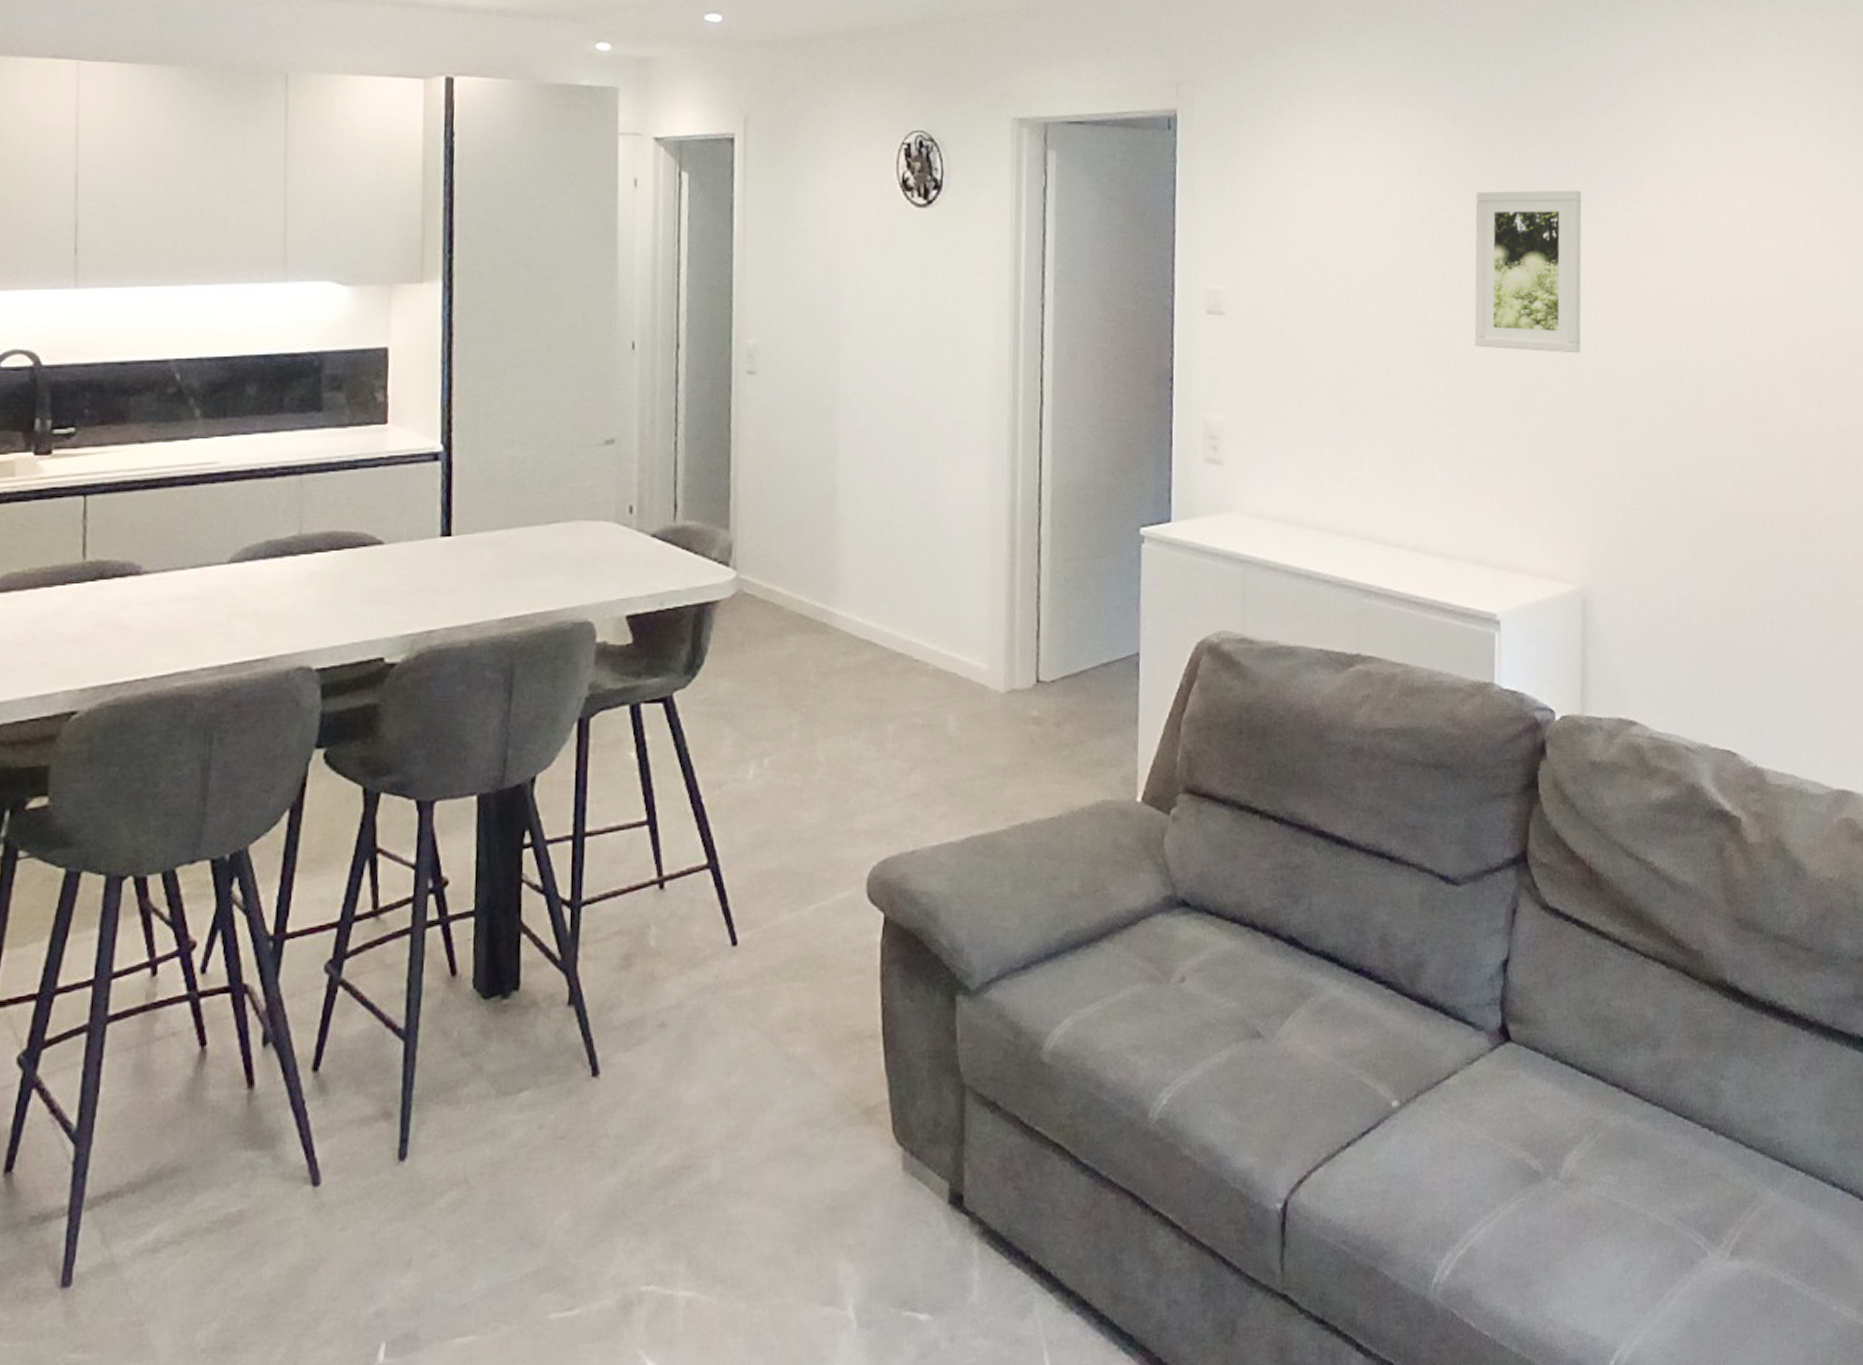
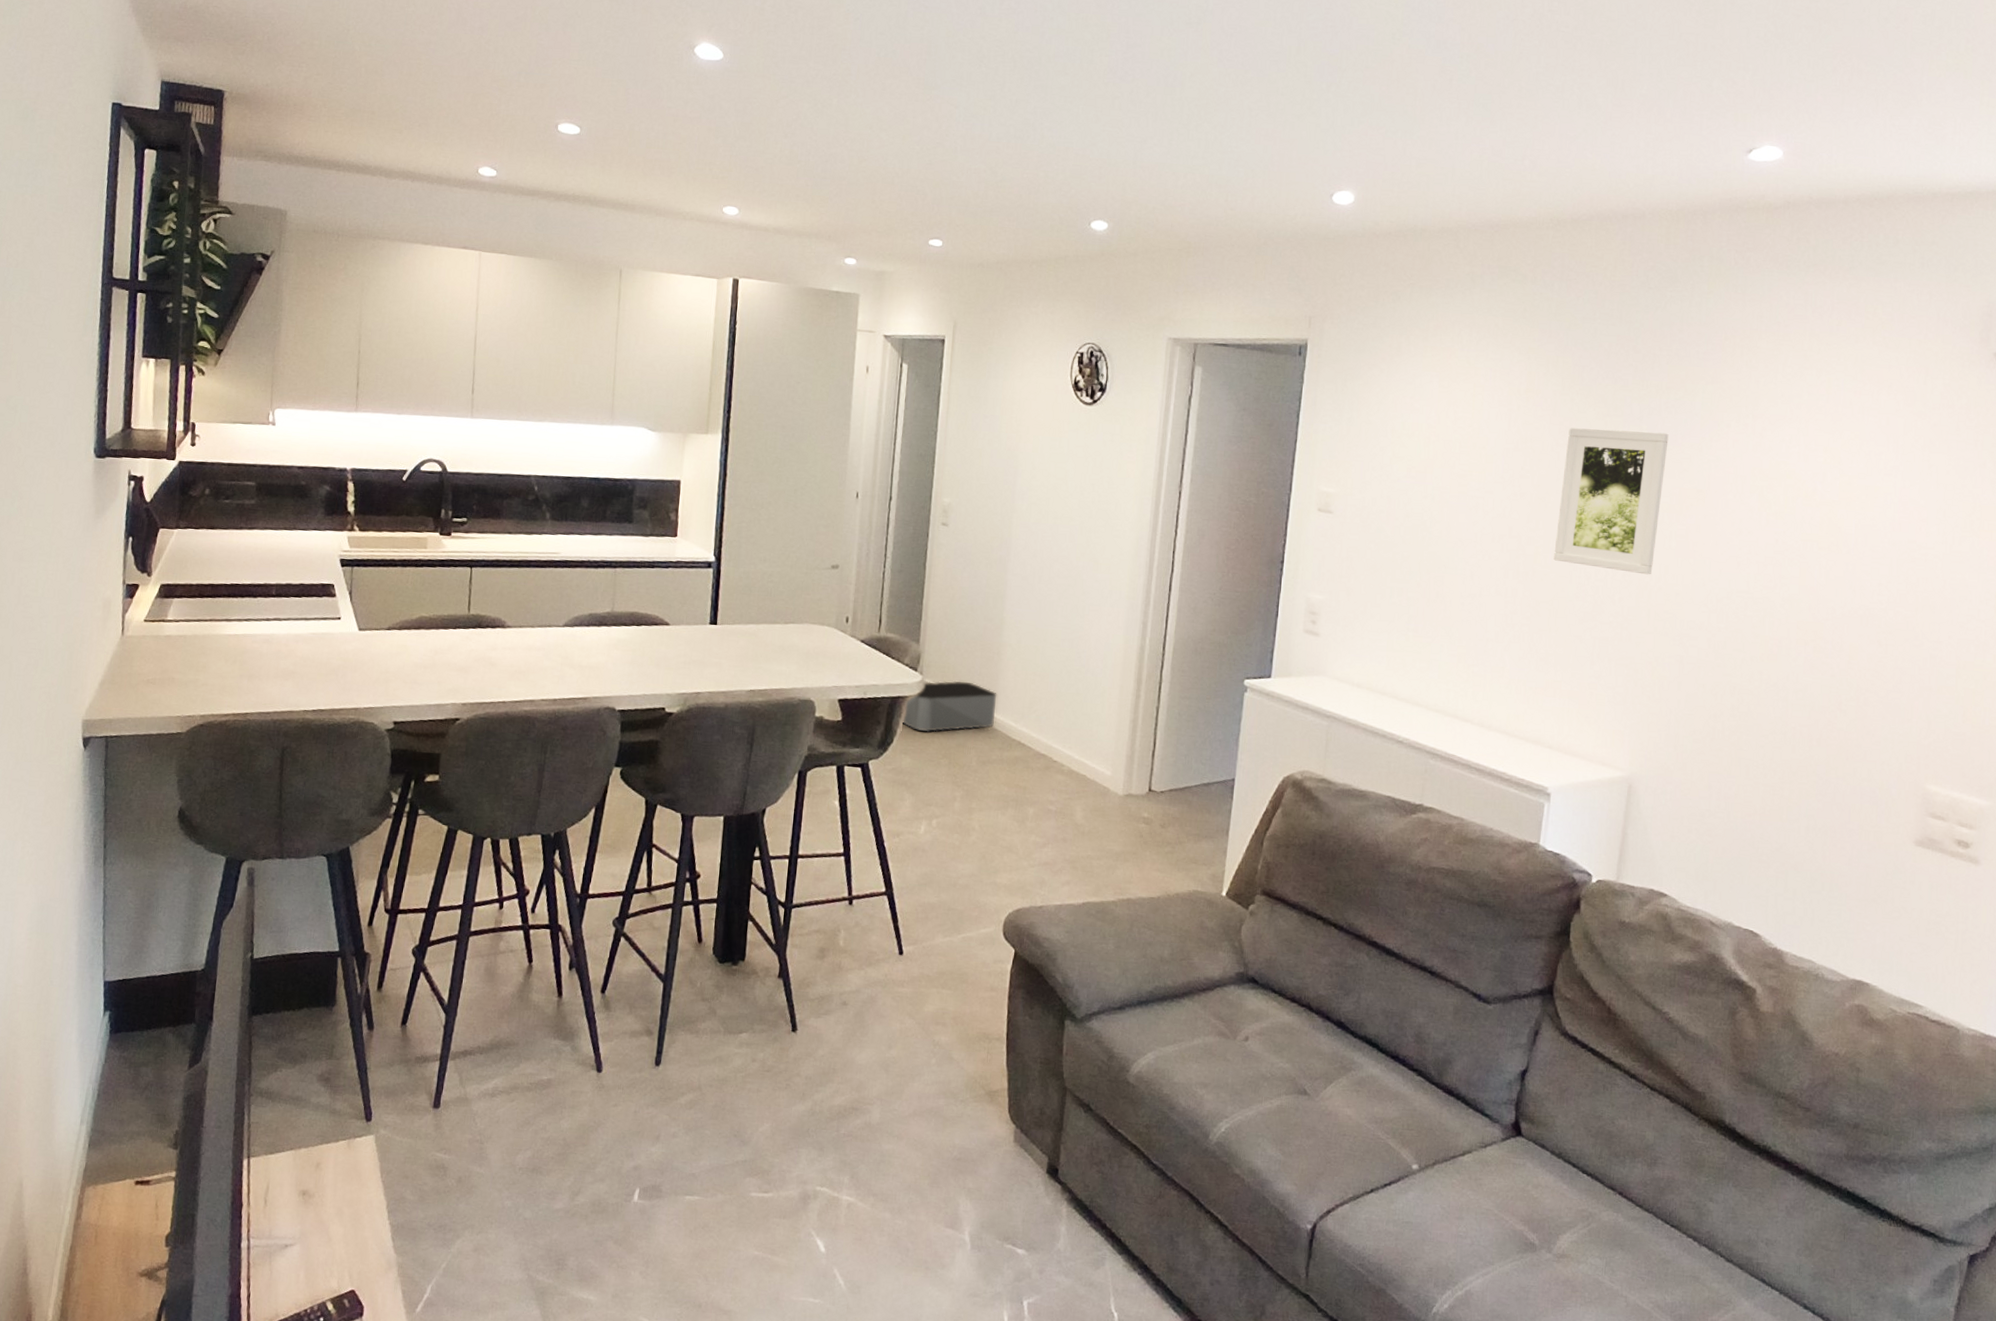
storage bin: none [713,572,836,645] -> present [902,680,997,732]

